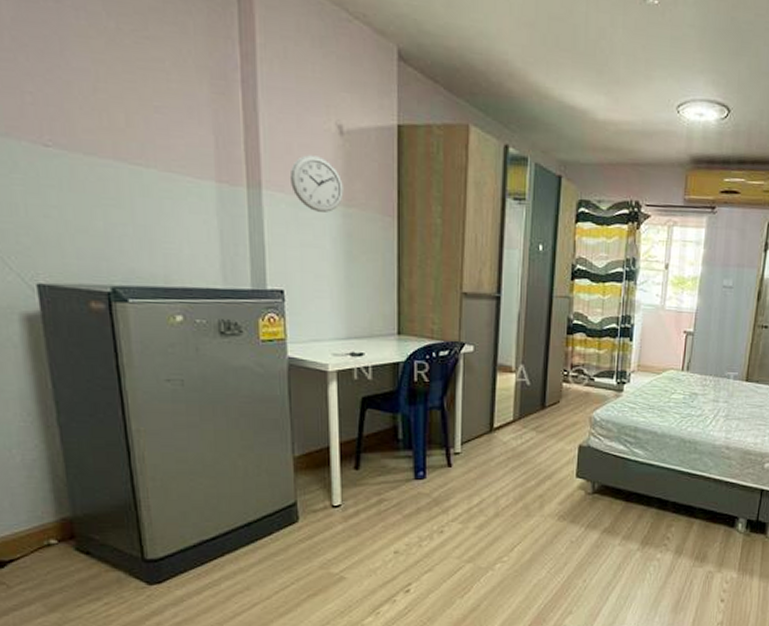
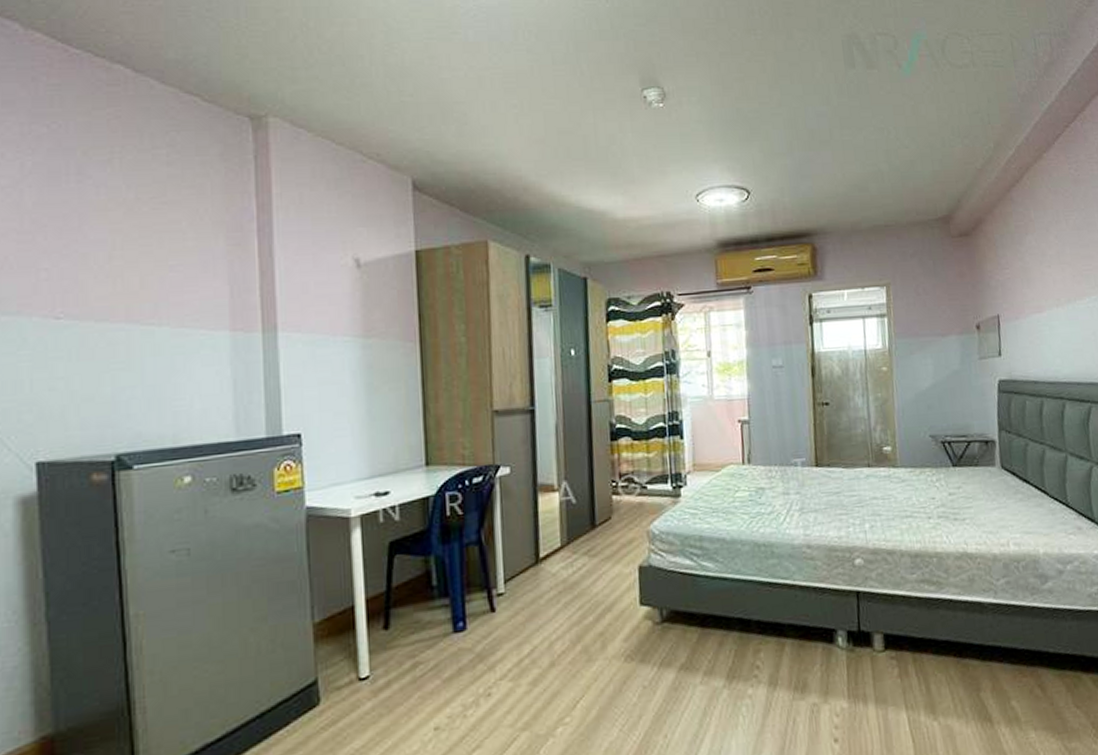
wall clock: present [289,155,344,213] -> none [306,291,363,347]

